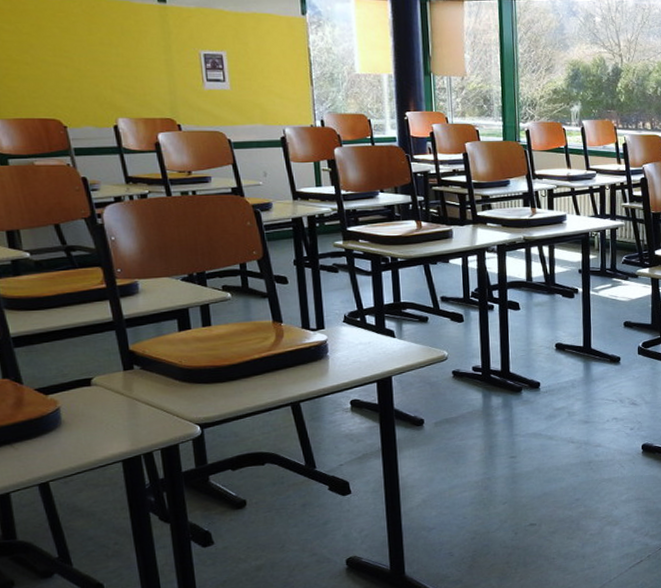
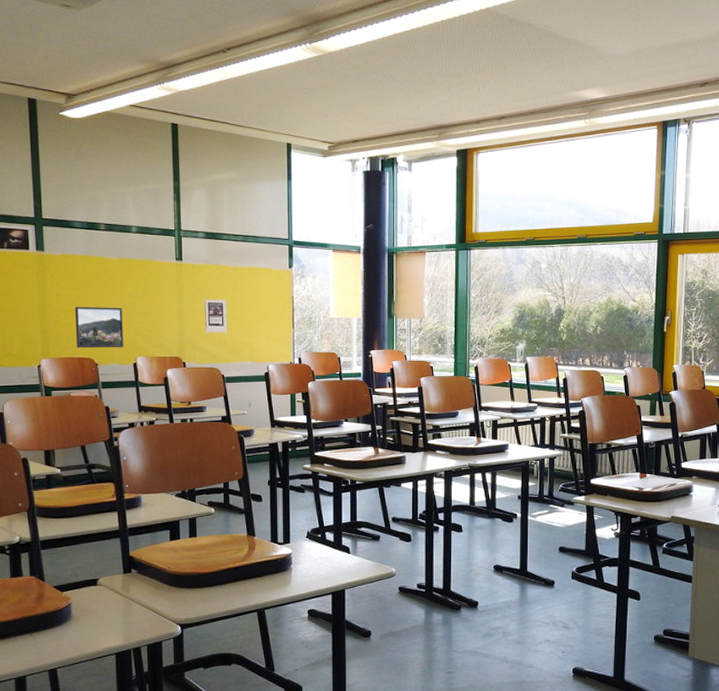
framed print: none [29,56,99,107] -> present [75,306,124,348]

